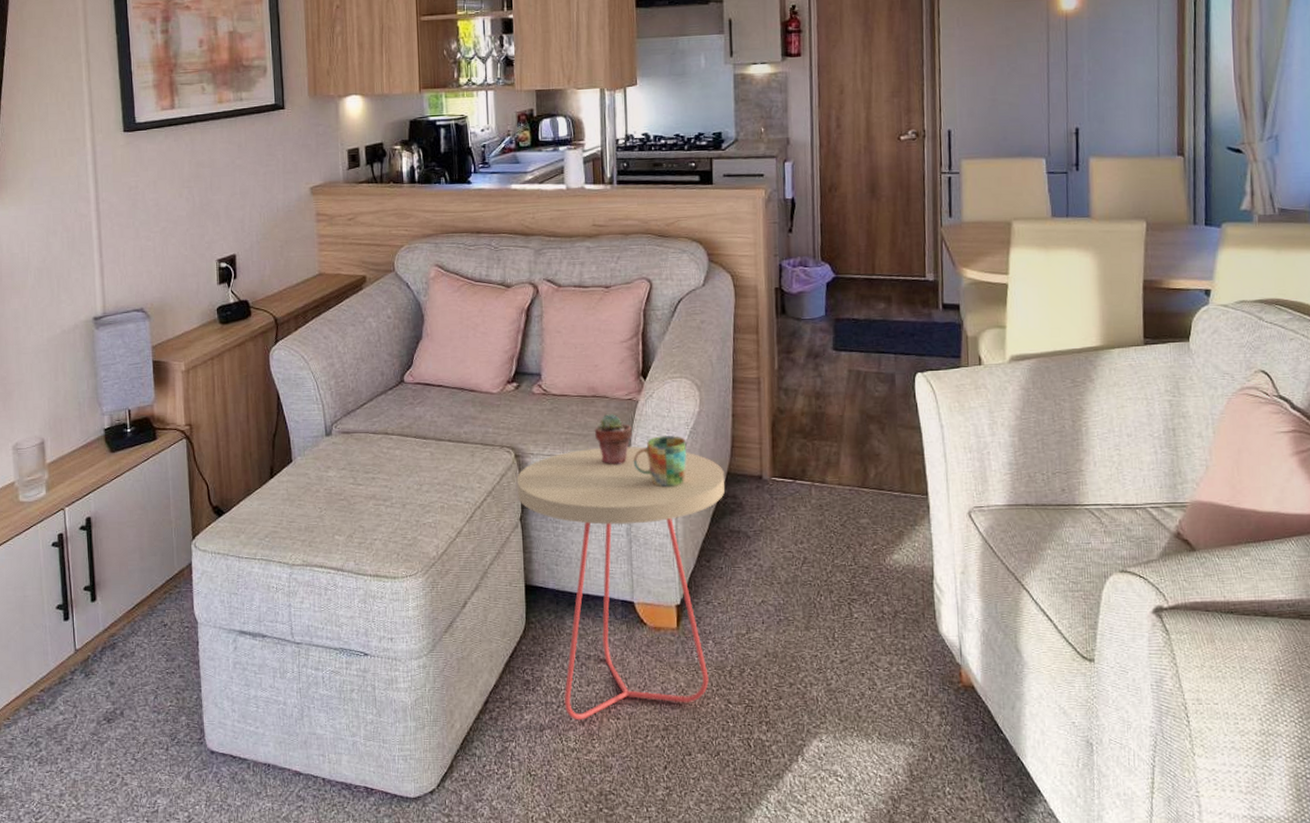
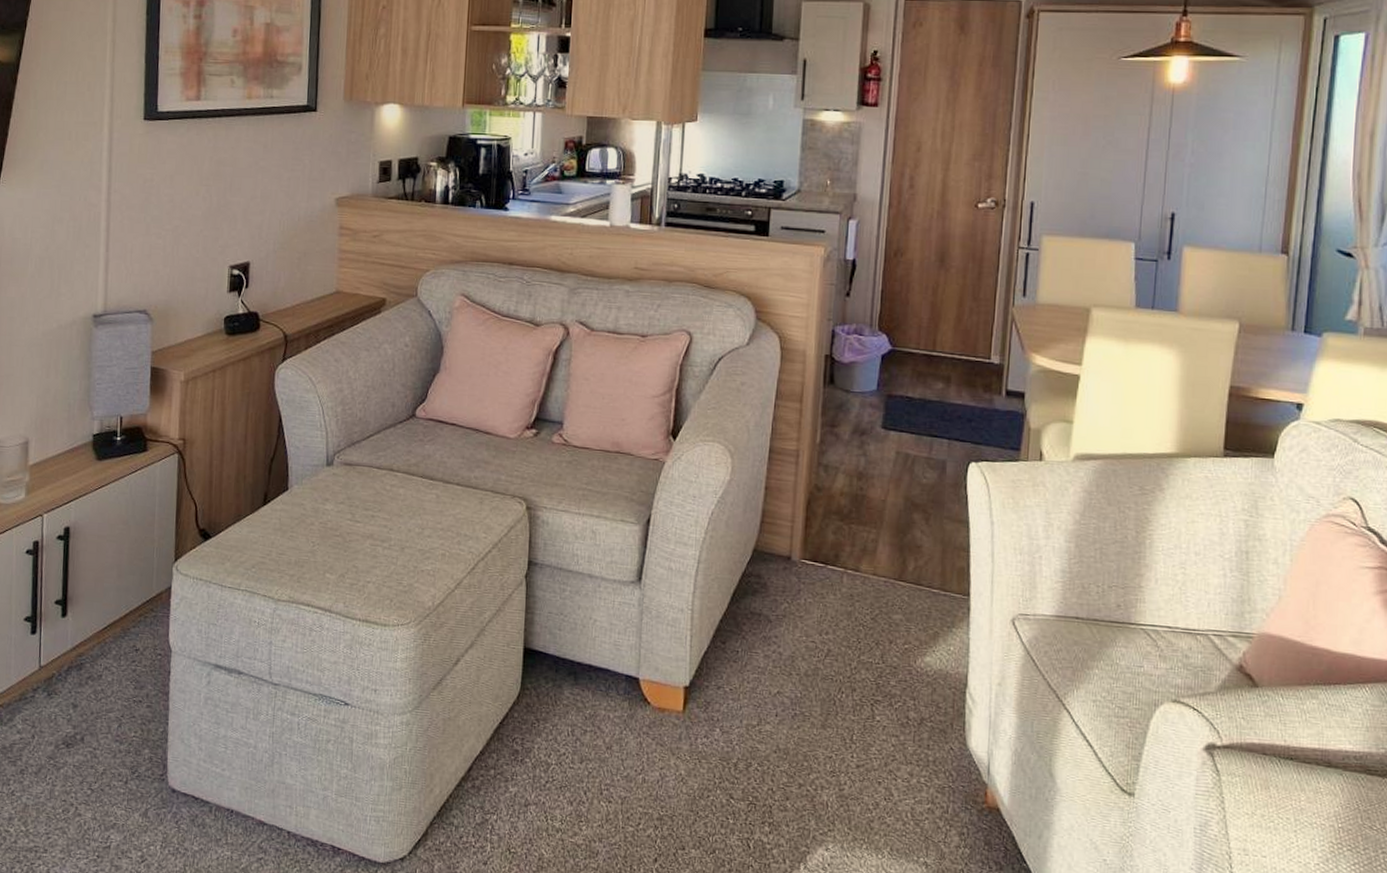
side table: present [516,446,725,721] -> none [524,508,751,800]
potted succulent: present [594,414,632,466] -> none [614,473,655,530]
mug: present [633,436,687,487] -> none [653,502,713,558]

